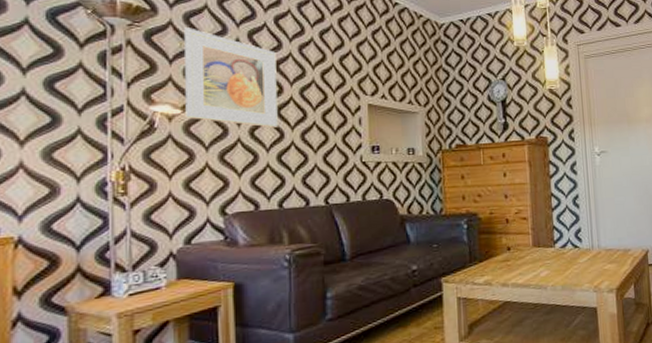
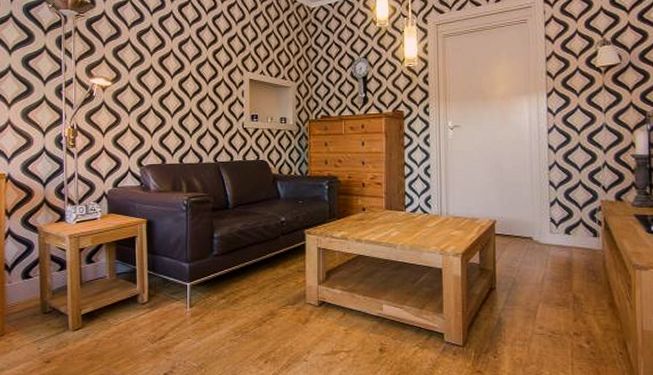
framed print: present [185,27,278,128] -> none [114,16,180,98]

